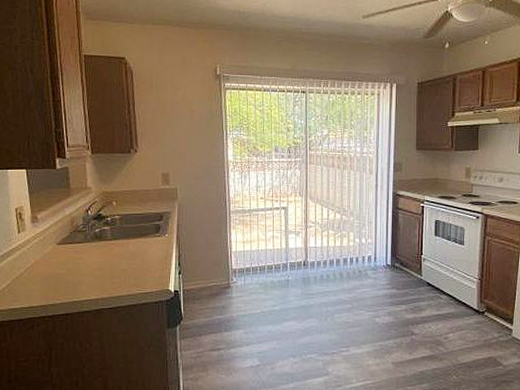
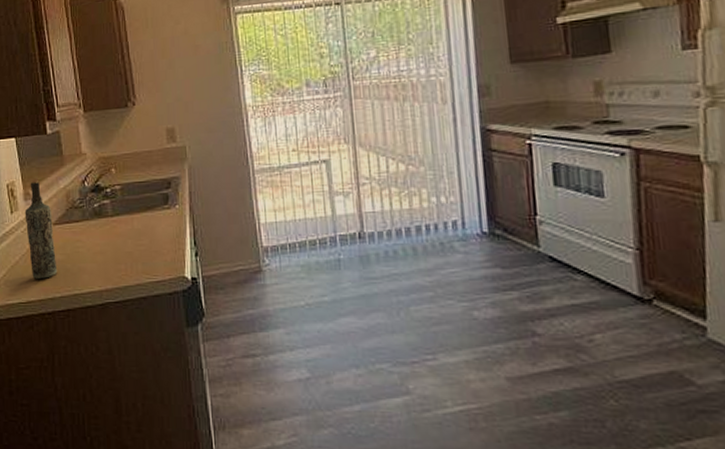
bottle: none [31,207,59,288] -> present [24,181,58,279]

